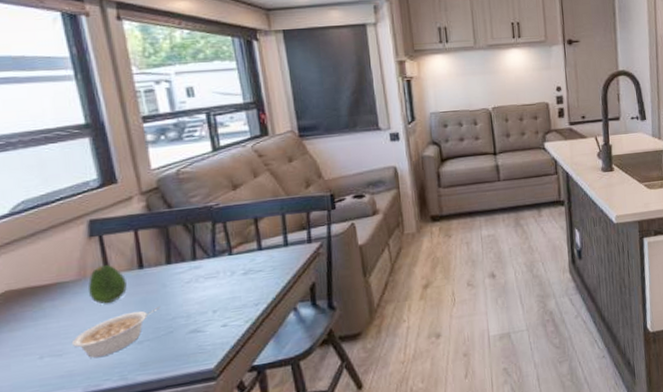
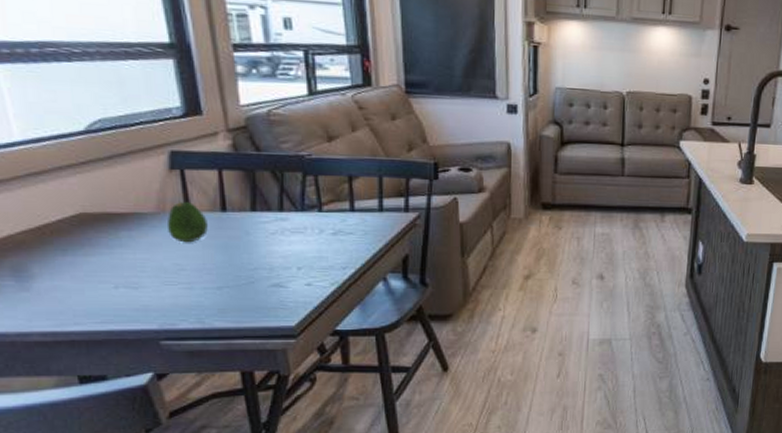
legume: present [71,306,161,358] -> none [148,254,242,297]

